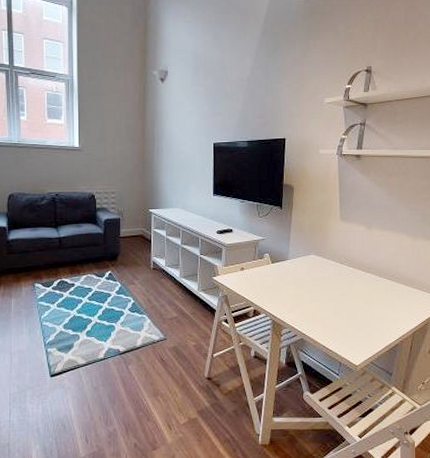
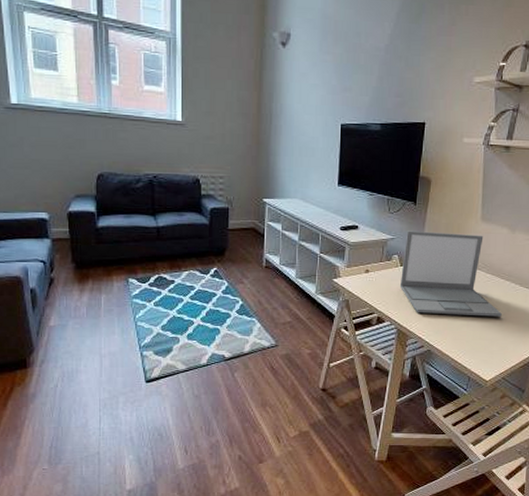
laptop: none [272,231,365,306] -> present [399,231,502,317]

